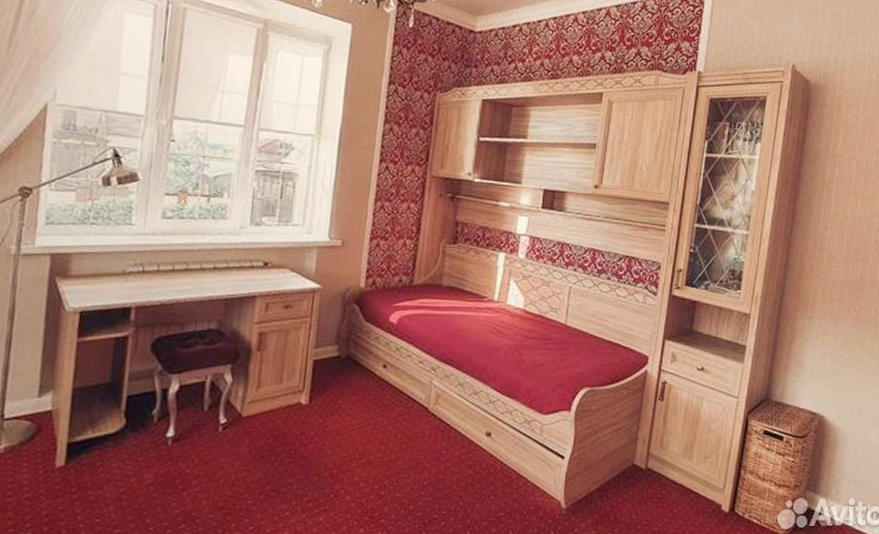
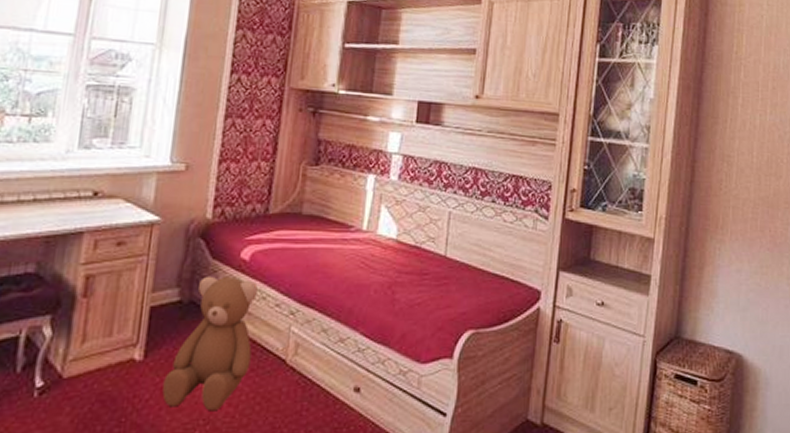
teddy bear: none [325,335,404,448] -> present [162,275,258,412]

